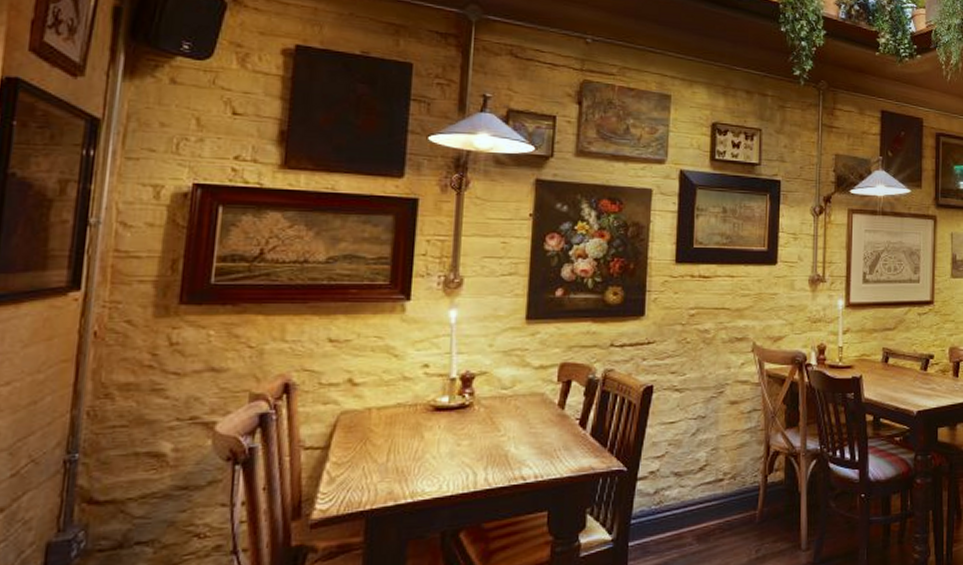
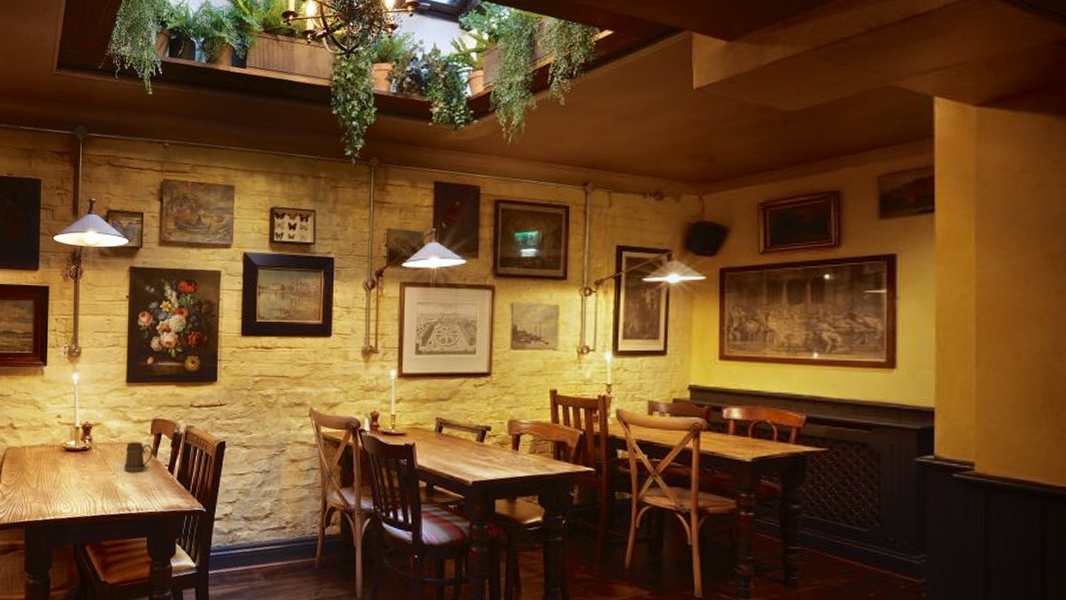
beer mug: none [520,392,560,432] -> present [125,442,153,473]

